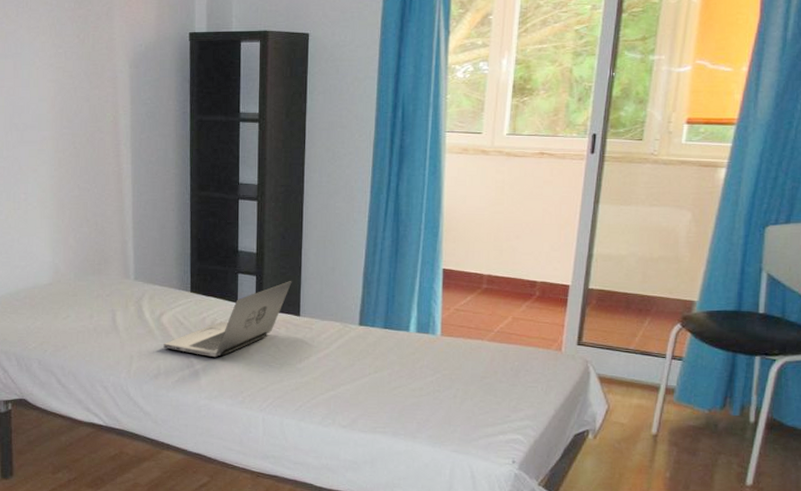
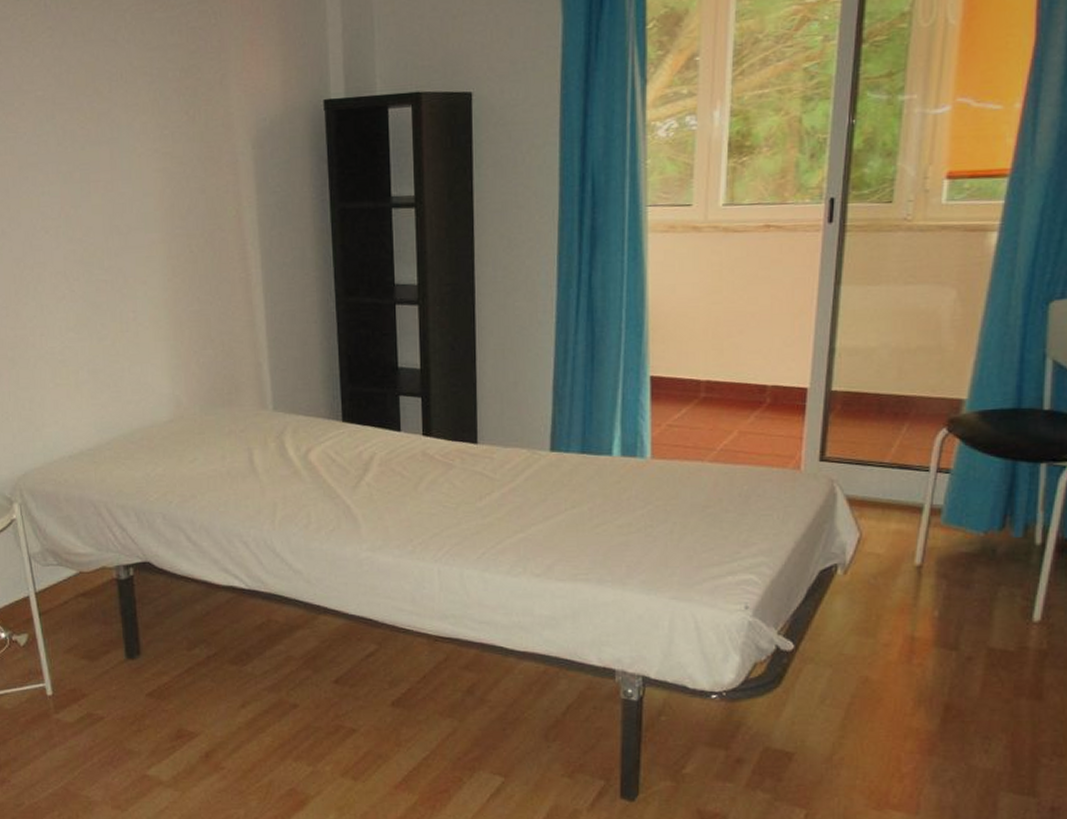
laptop: present [163,280,292,357] -> none [312,400,466,499]

